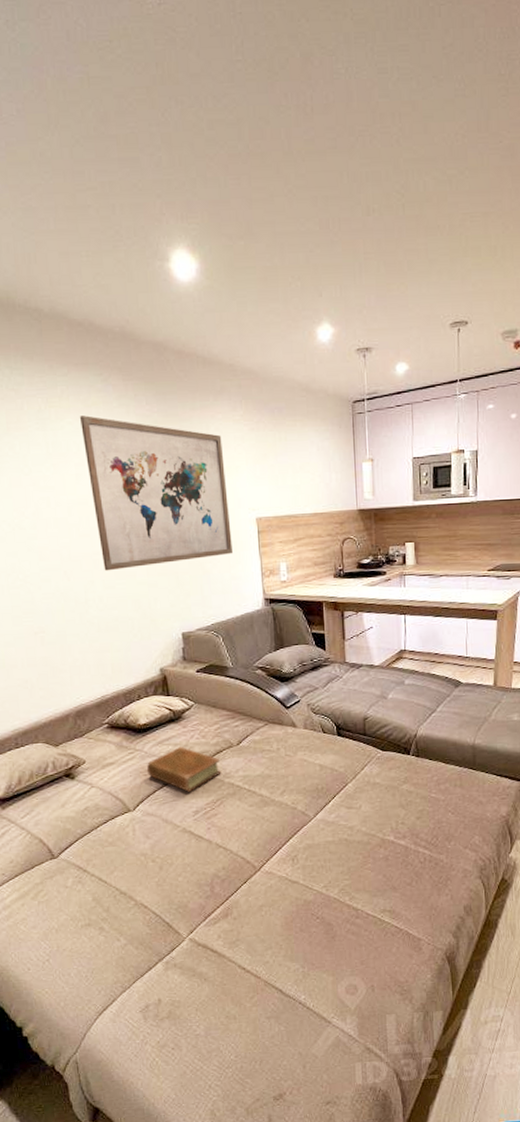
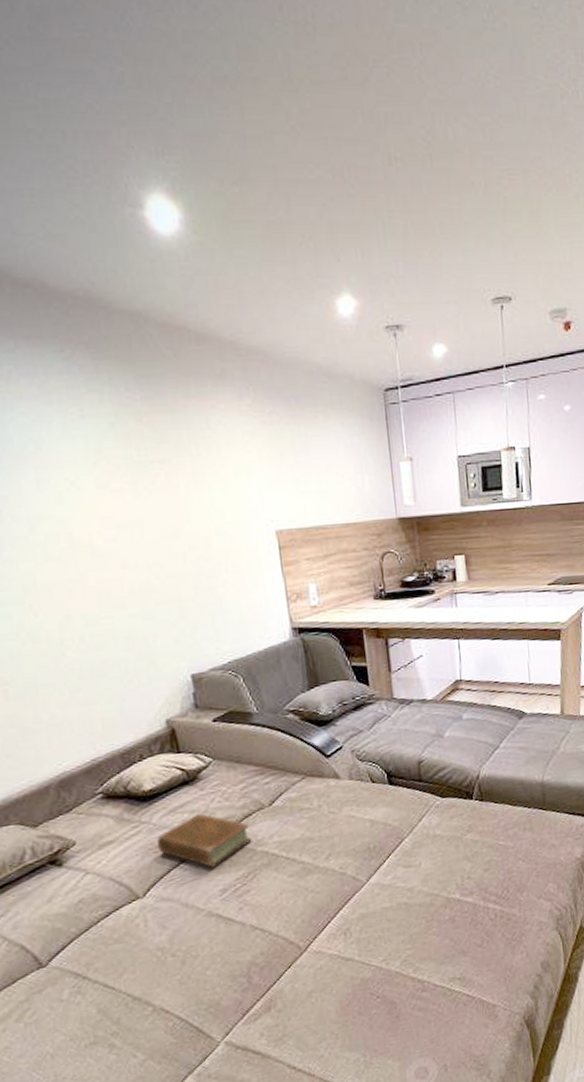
wall art: present [79,415,233,571] -> none [35,404,249,603]

